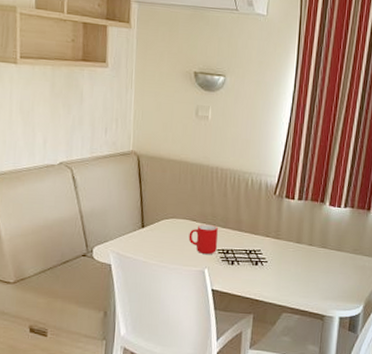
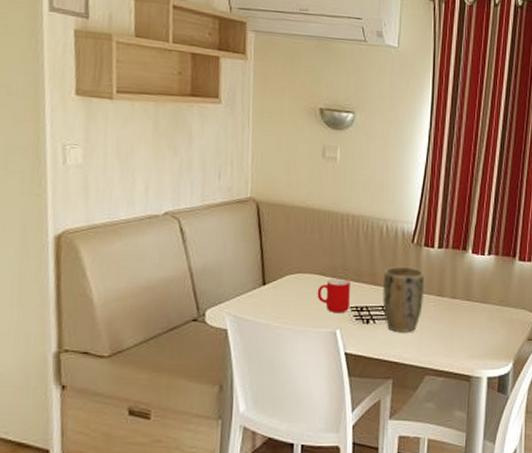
plant pot: none [246,215,284,274] -> present [382,266,425,332]

